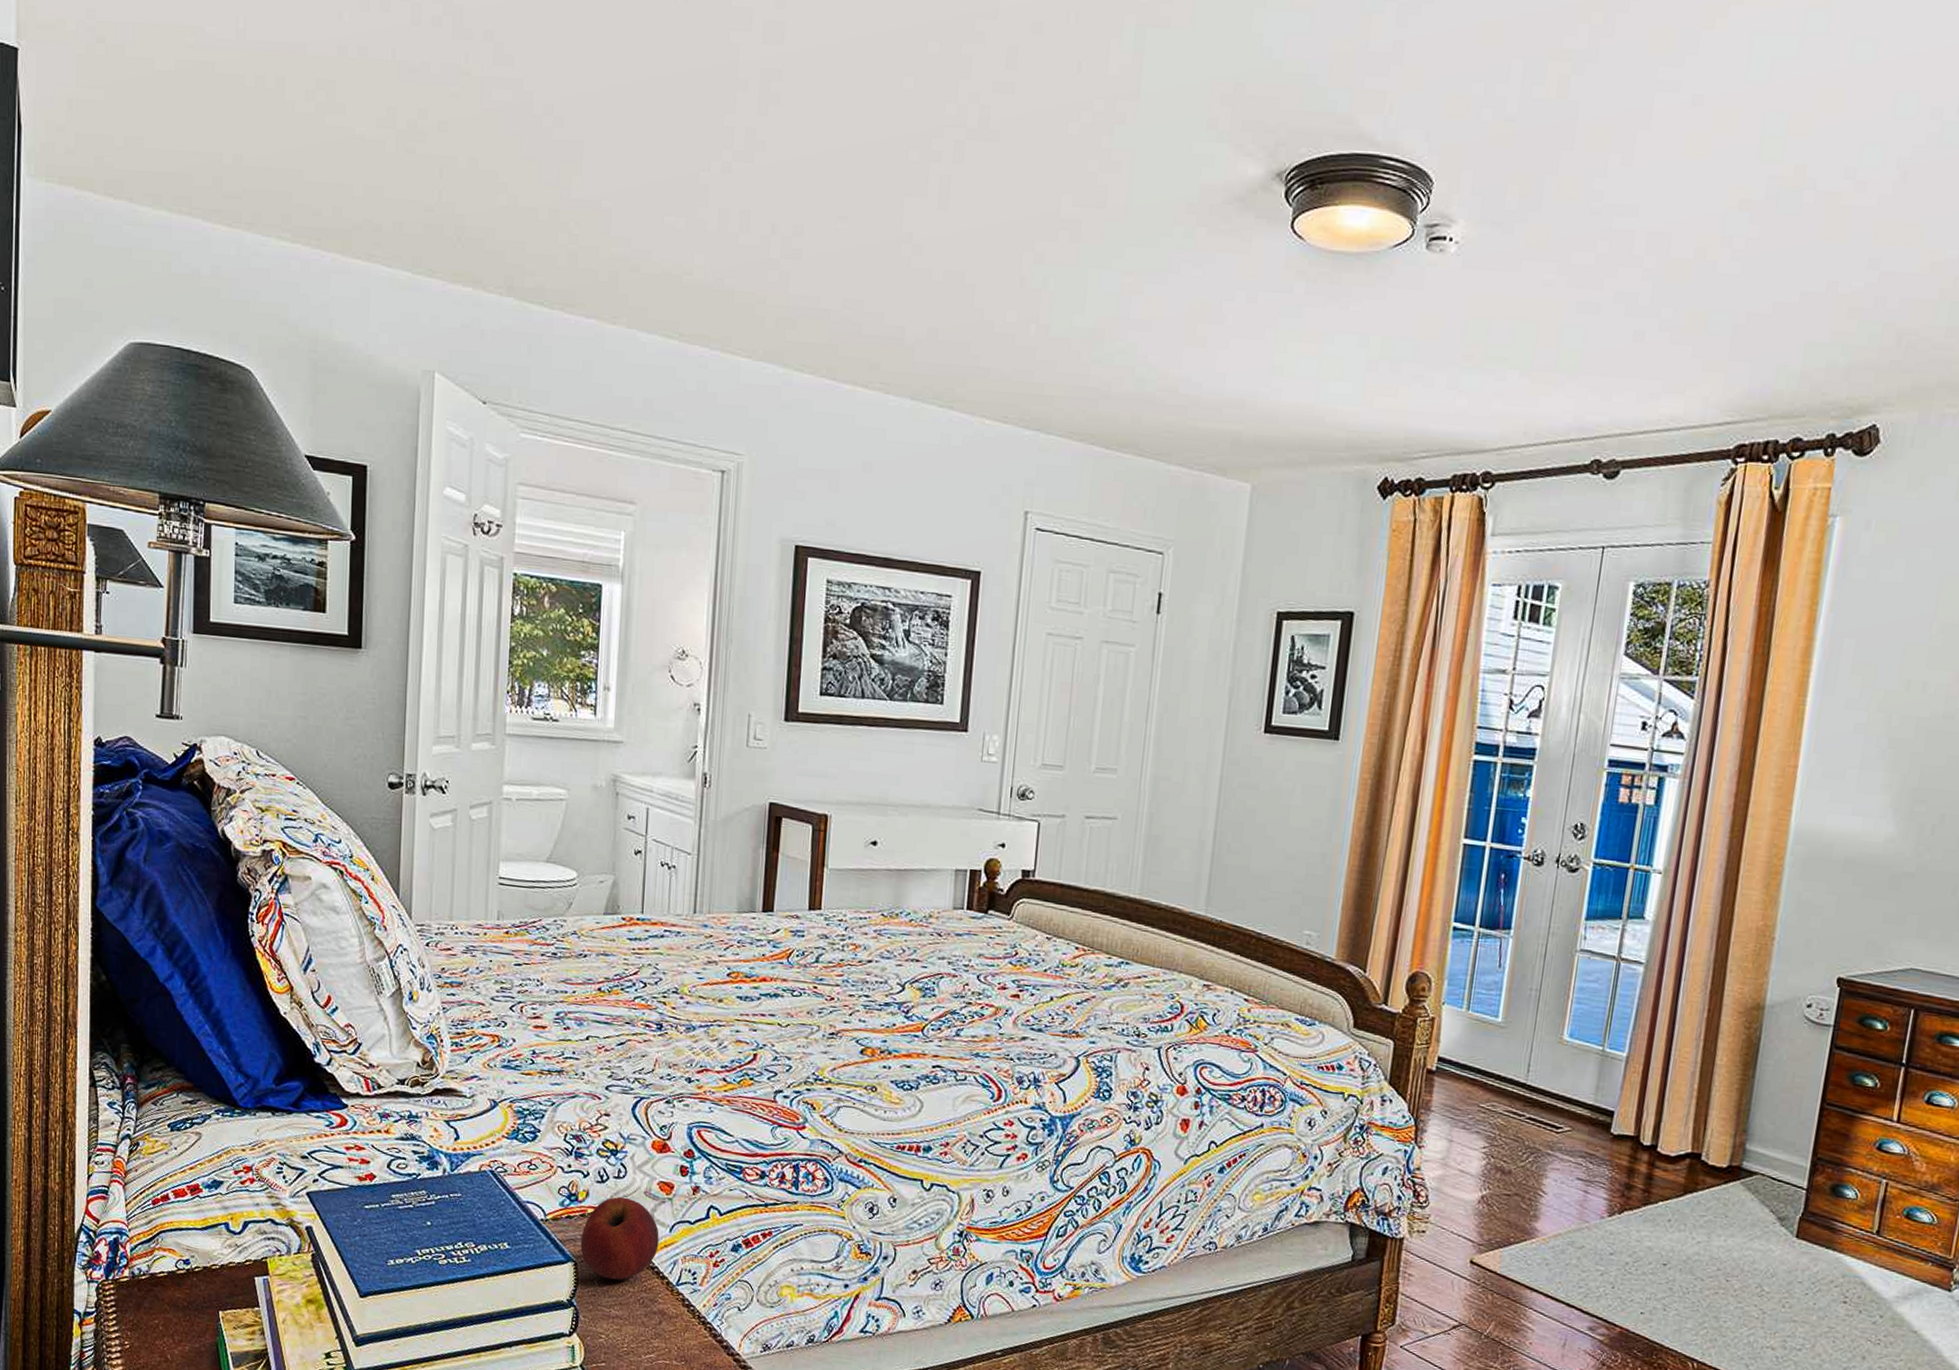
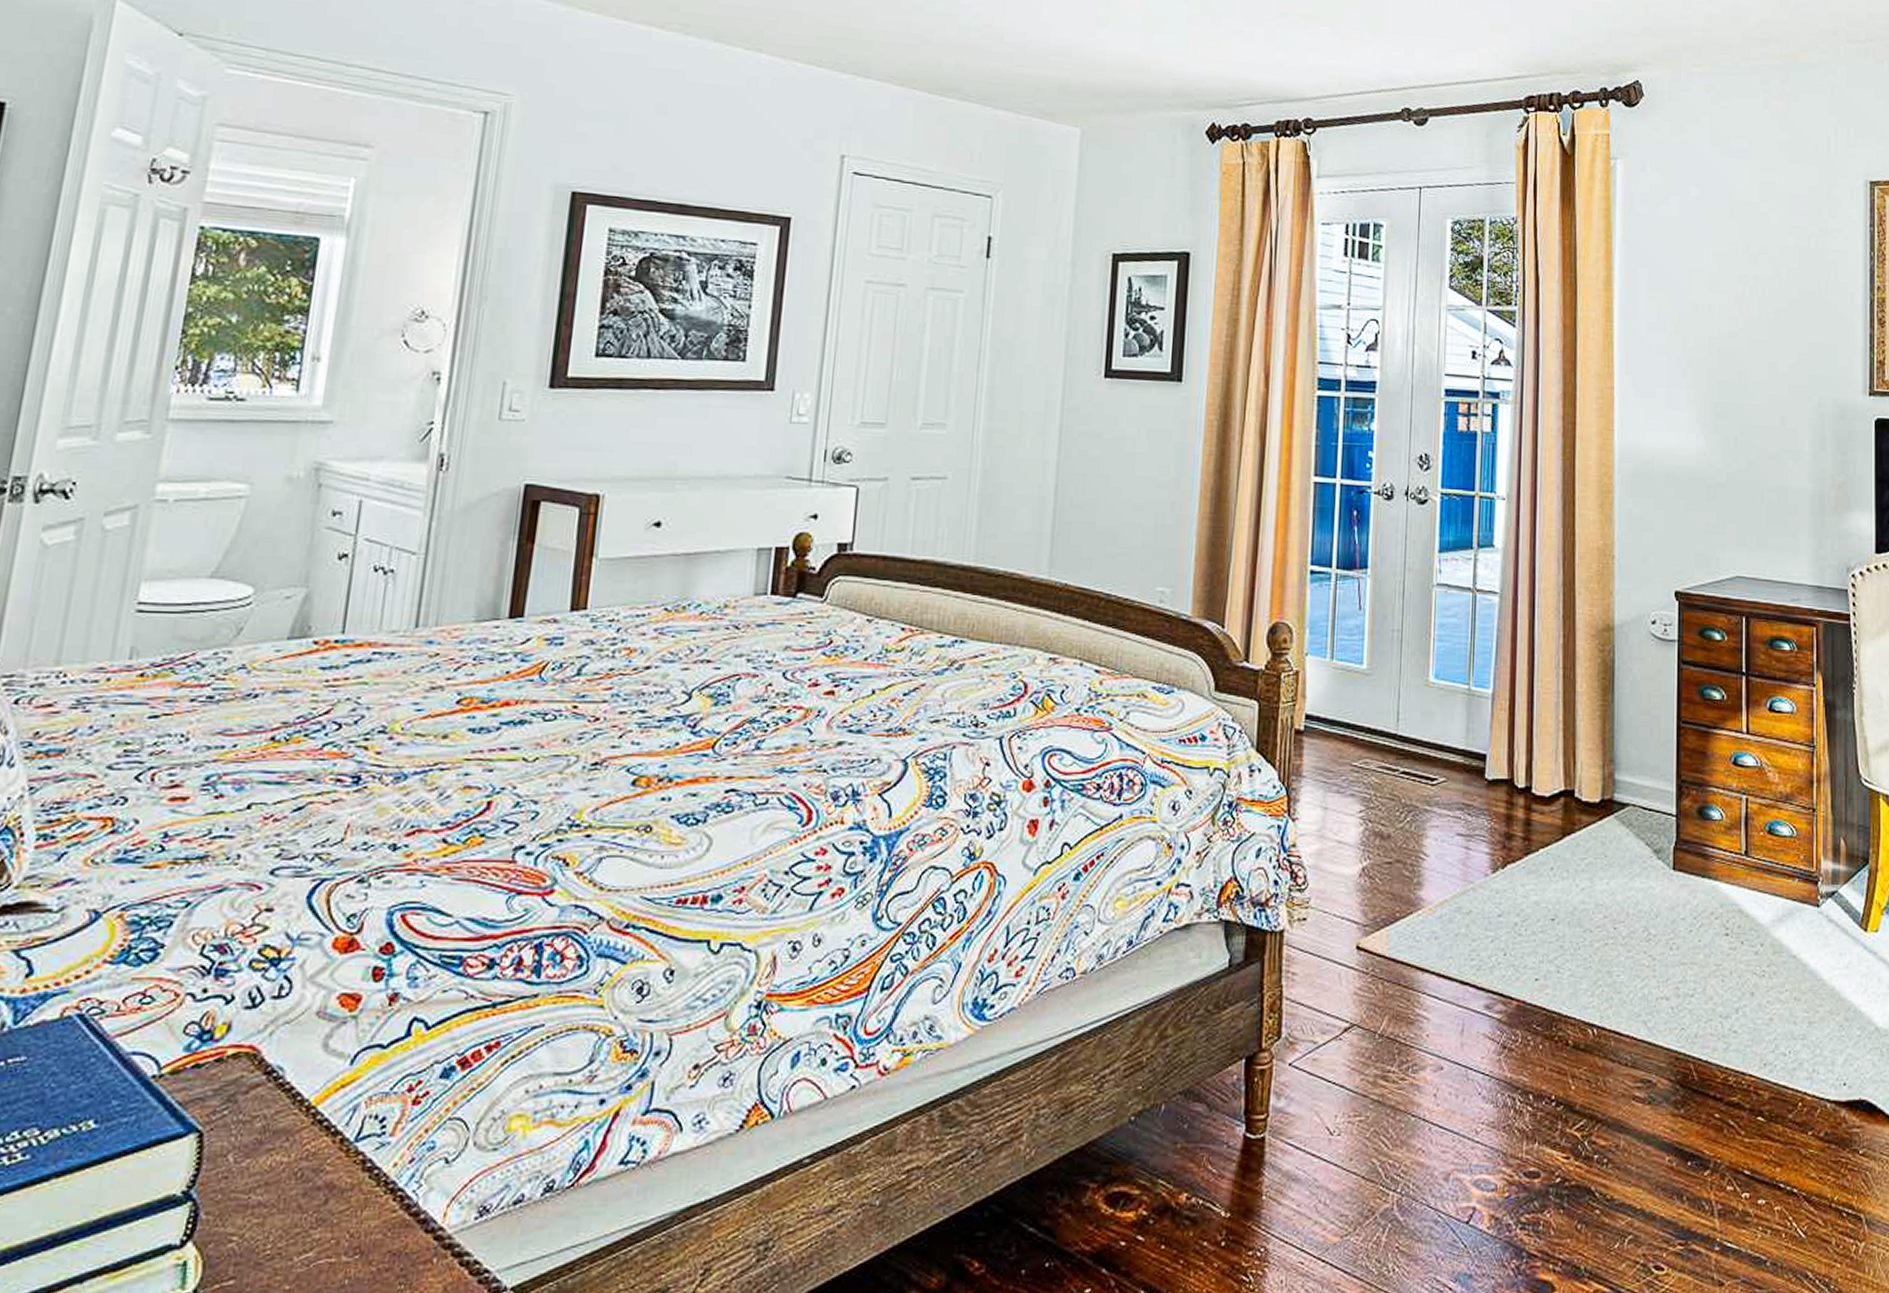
apple: present [580,1196,659,1280] -> none [210,1024,335,1149]

